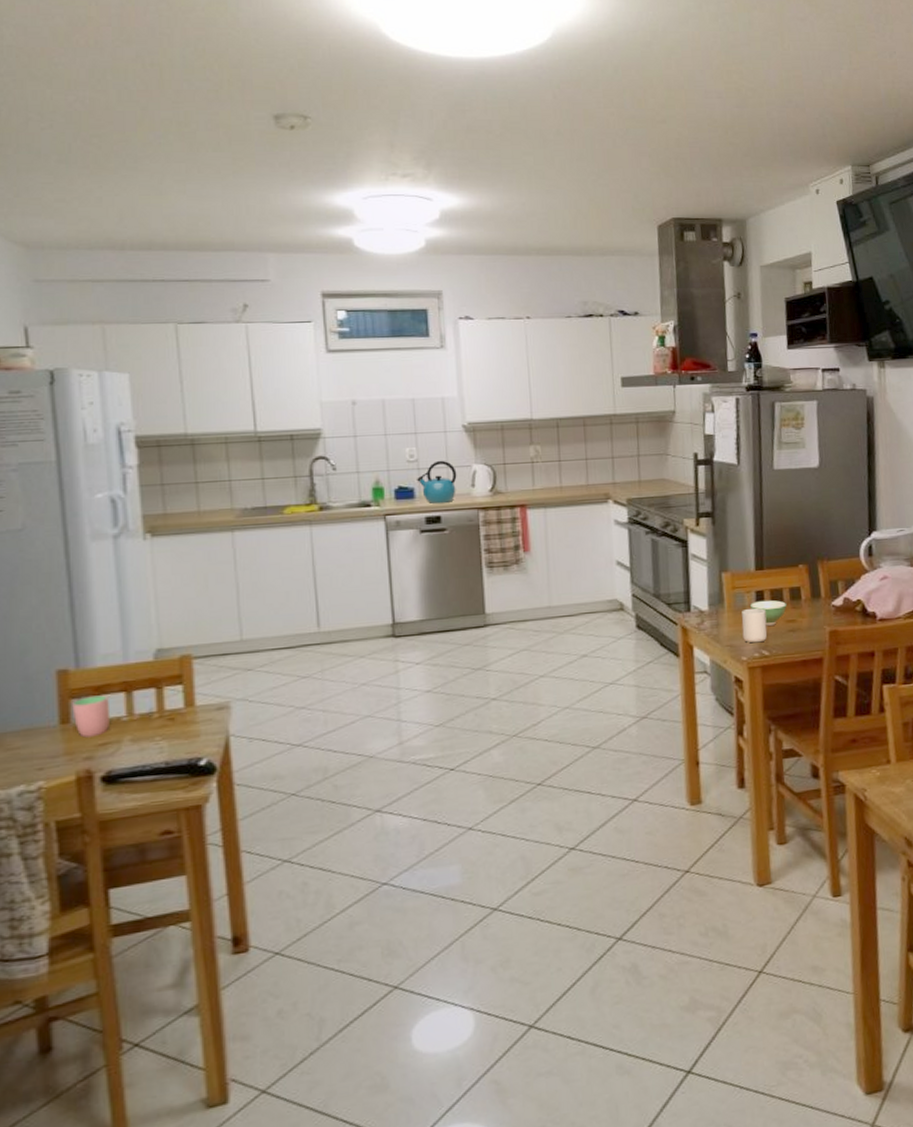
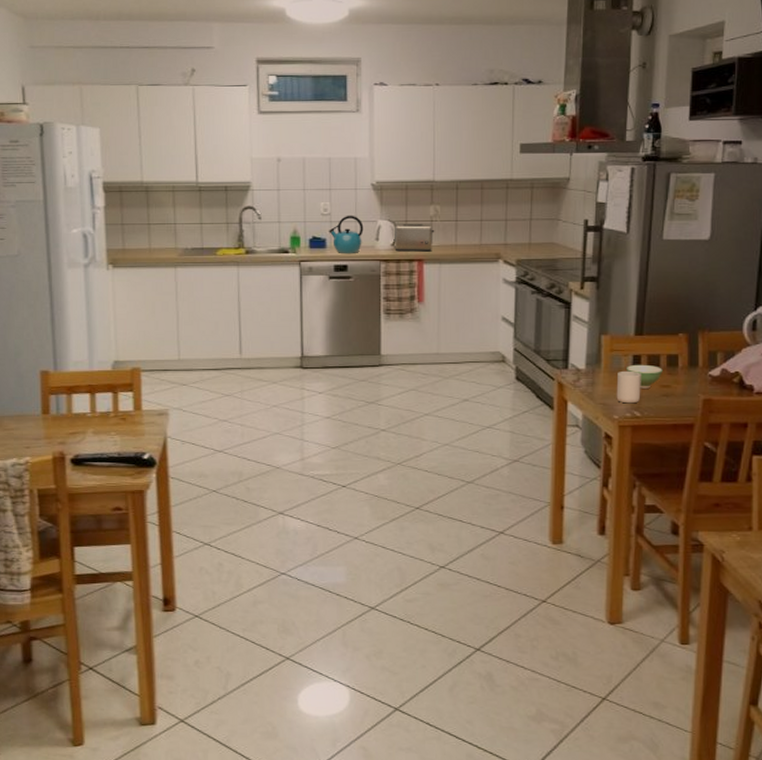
cup: present [72,695,111,738] -> none [51,394,79,427]
toaster: none [492,465,537,498] -> present [395,223,435,252]

